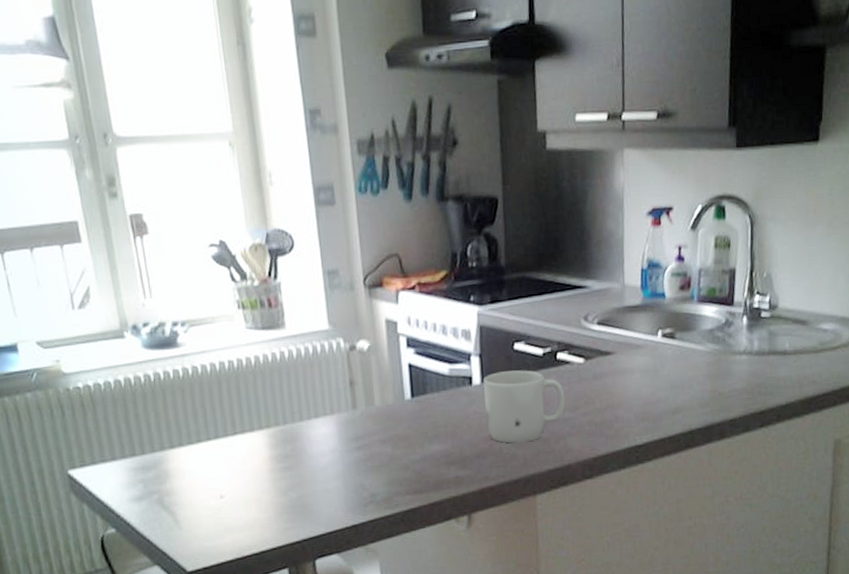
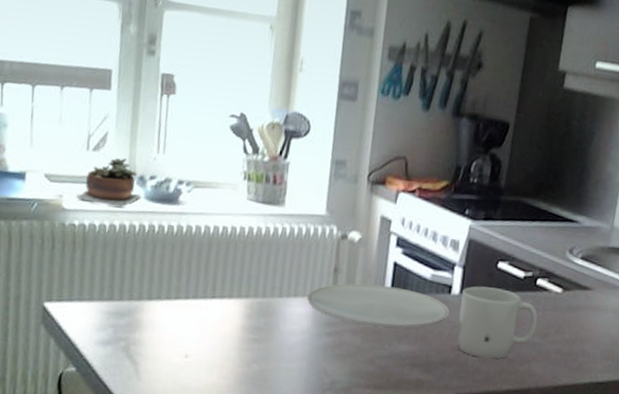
succulent plant: none [73,310,139,362] -> present [76,158,142,208]
plate: none [327,388,475,433] -> present [306,283,450,328]

